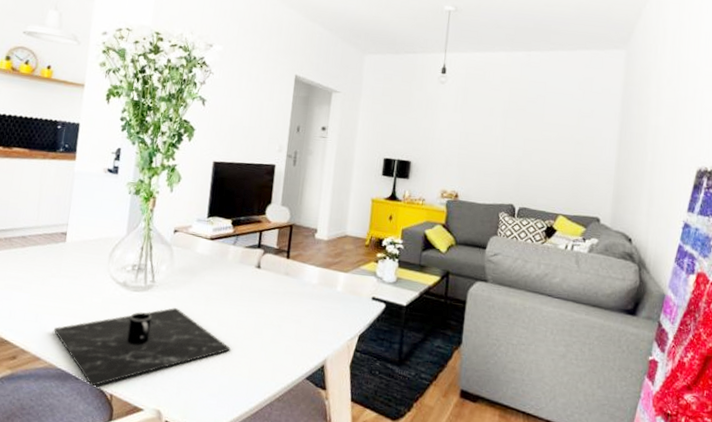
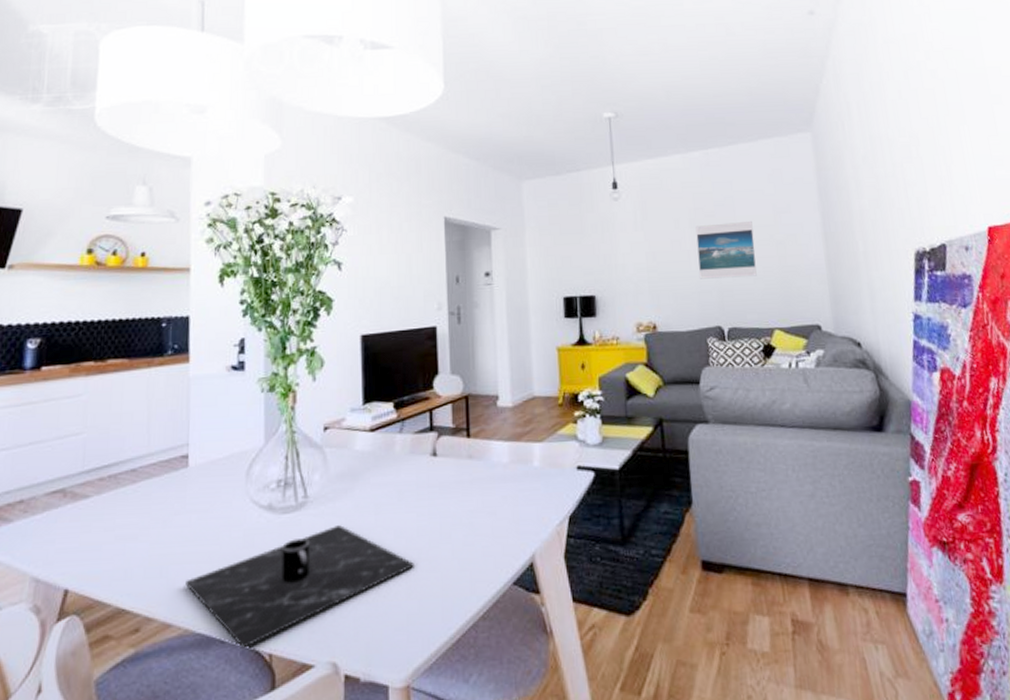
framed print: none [502,116,558,168] -> present [695,220,757,279]

